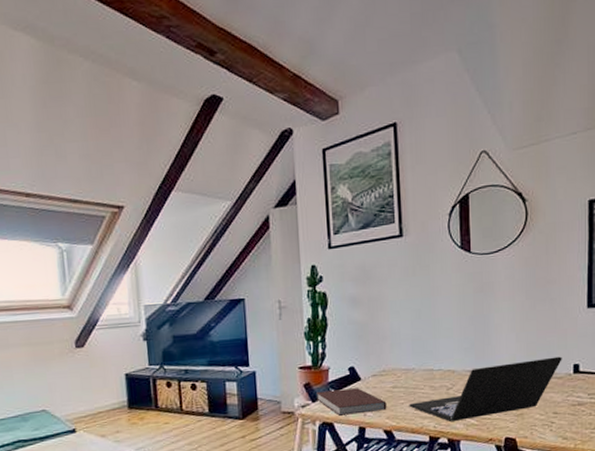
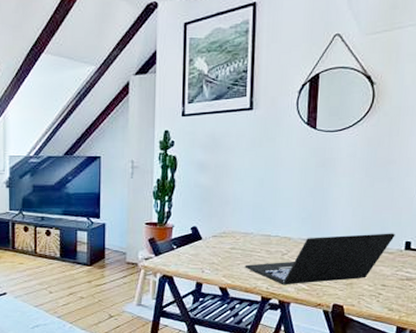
notebook: present [316,388,387,416] -> none [160,246,224,270]

